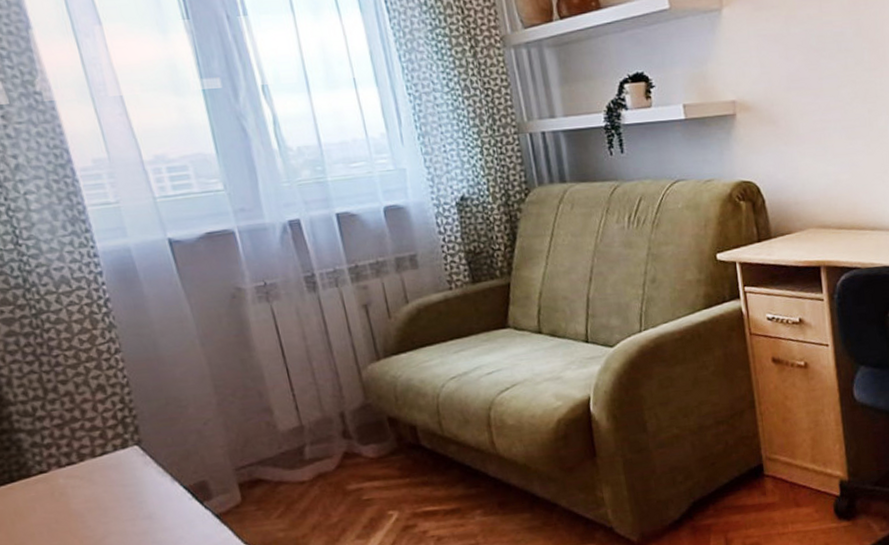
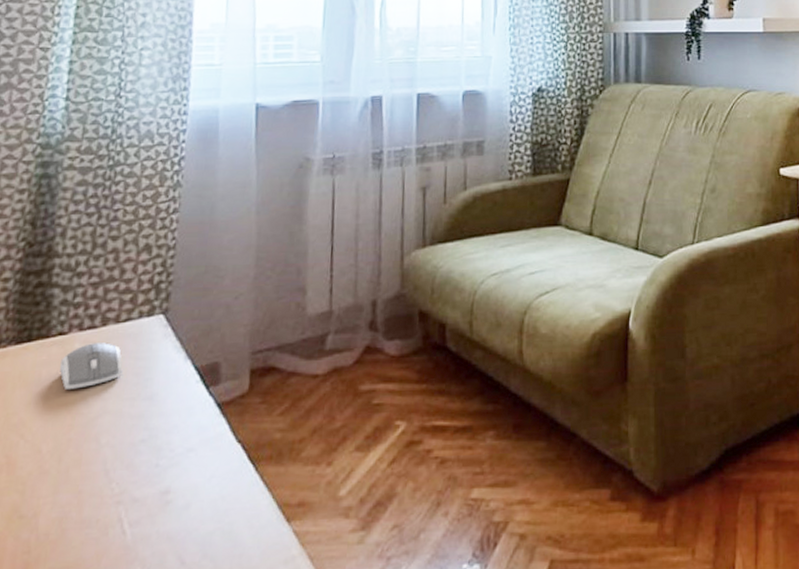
computer mouse: none [50,475,115,519] -> present [60,343,123,389]

